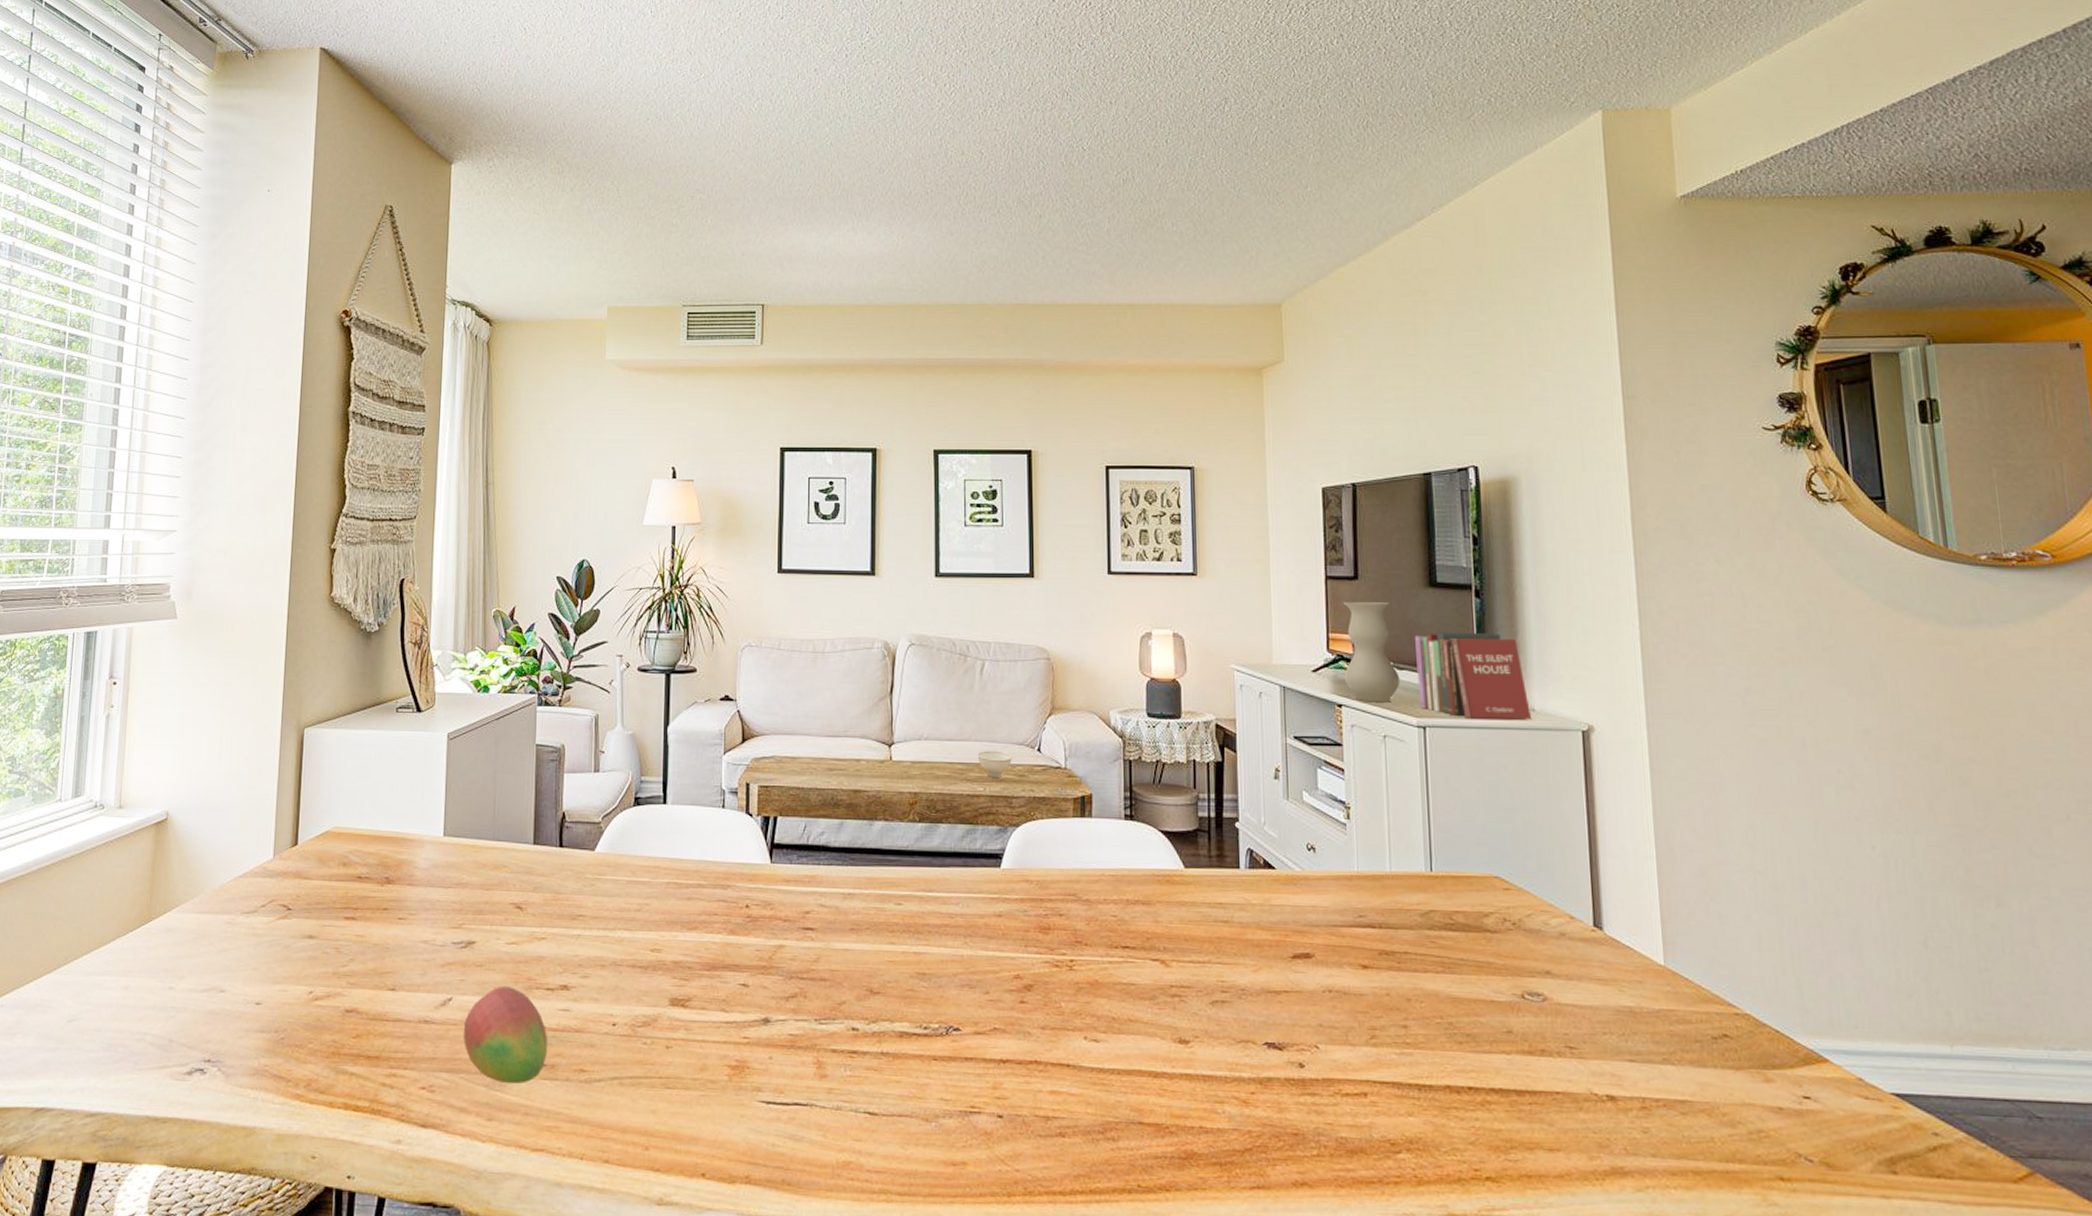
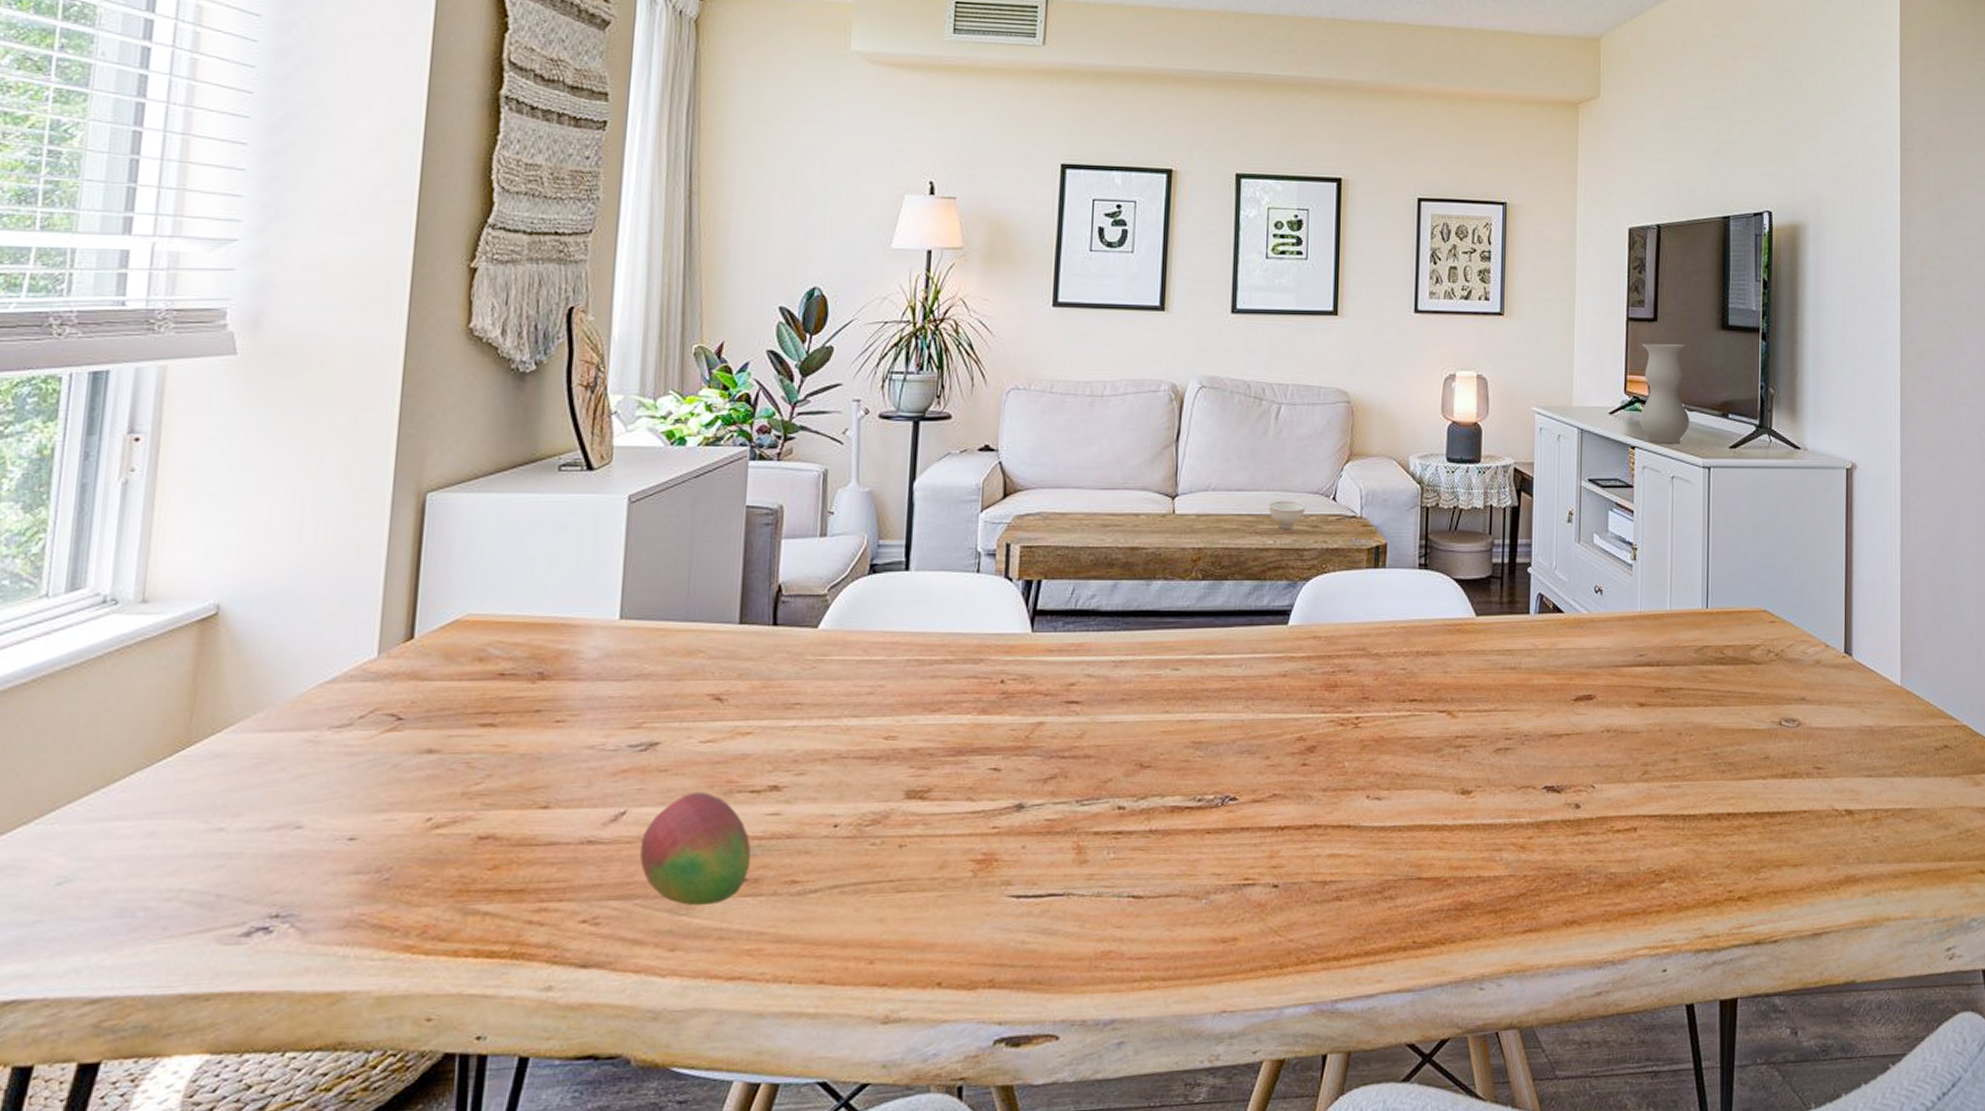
books: present [1414,633,1531,720] -> none [1705,375,1803,460]

